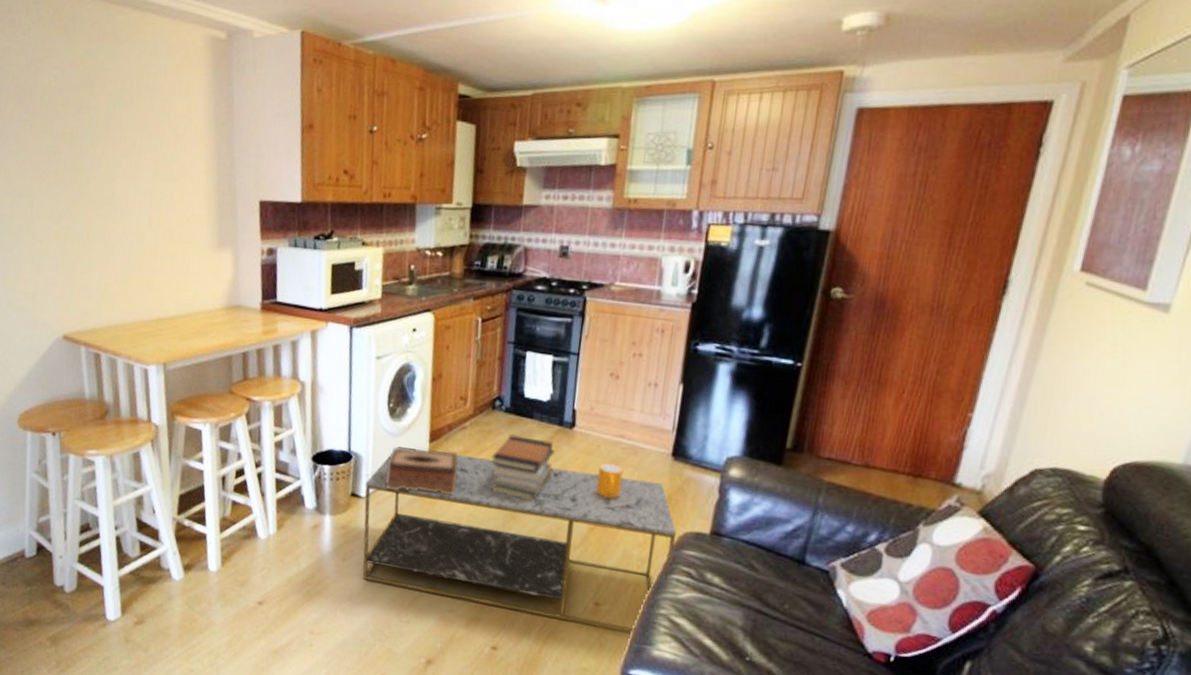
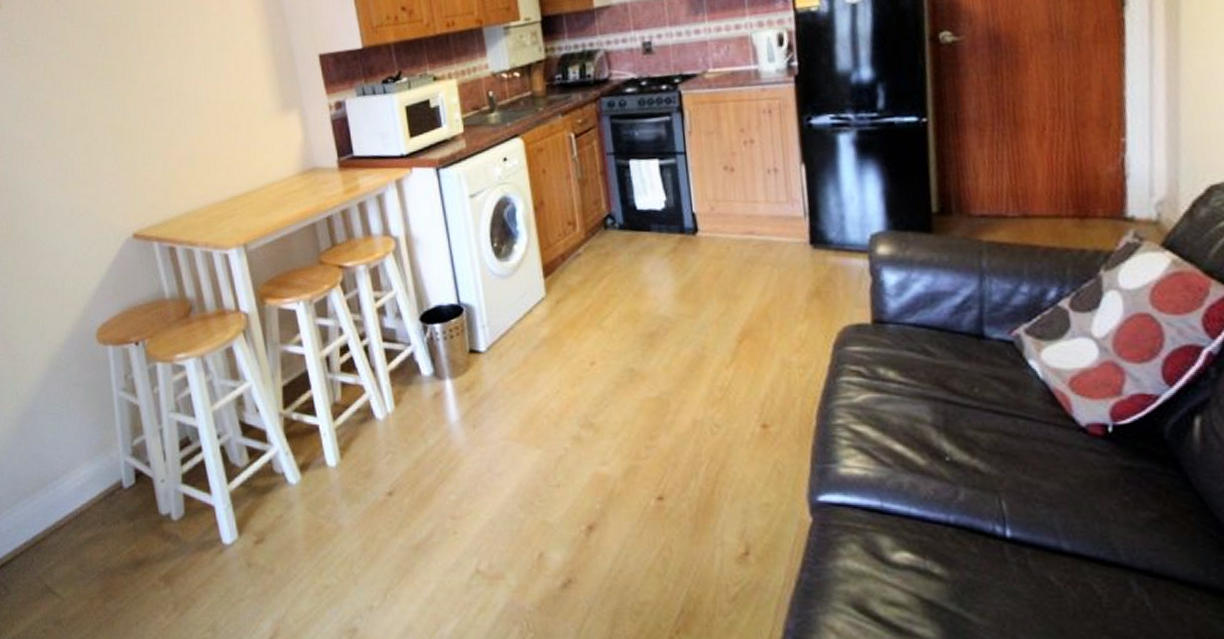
coffee table: present [363,446,677,633] -> none [483,277,836,453]
tissue box: present [386,447,459,495] -> none [502,283,582,339]
book stack: present [491,434,555,501] -> none [613,251,684,323]
mug: present [596,462,624,499] -> none [734,265,764,304]

